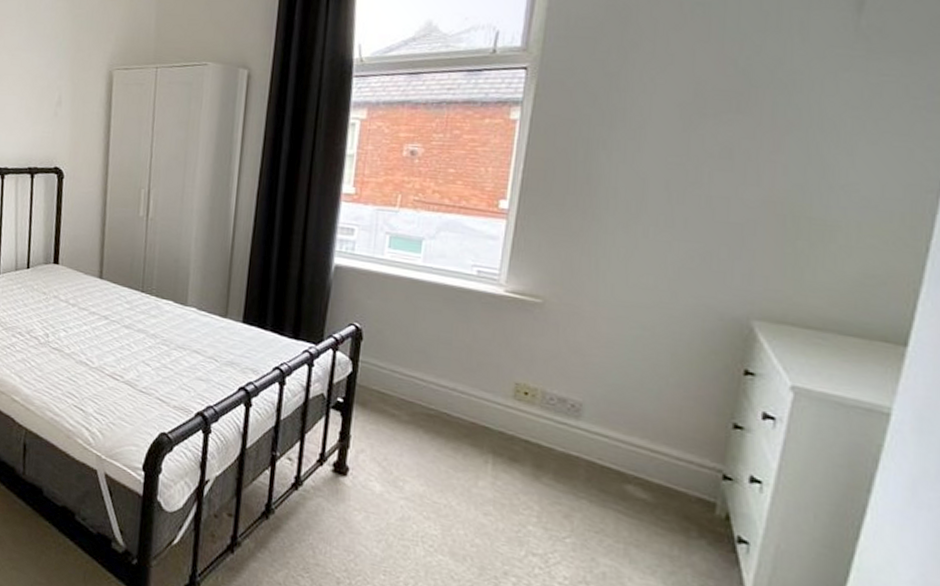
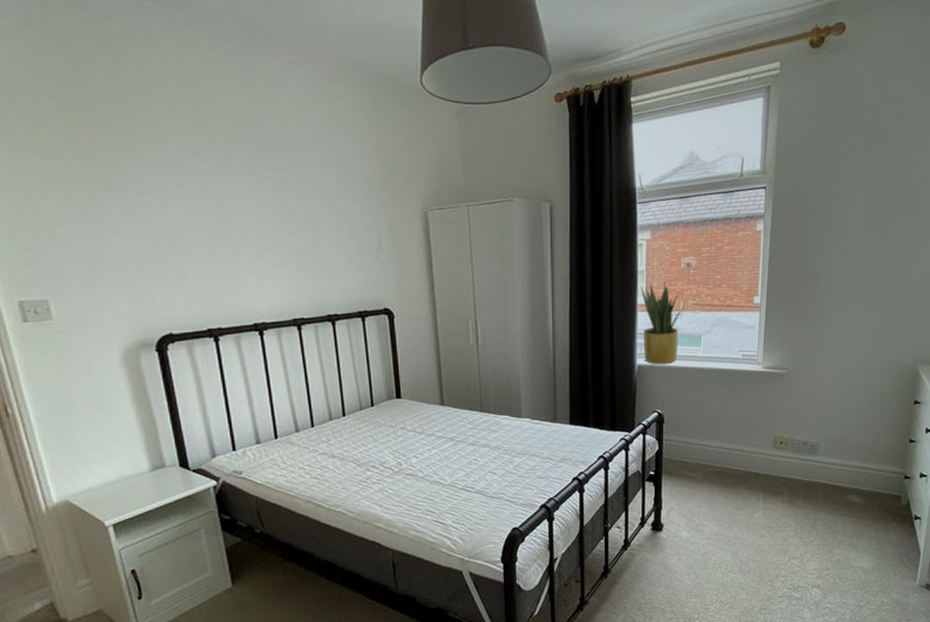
planter: none [344,168,404,270] -> present [640,280,685,365]

